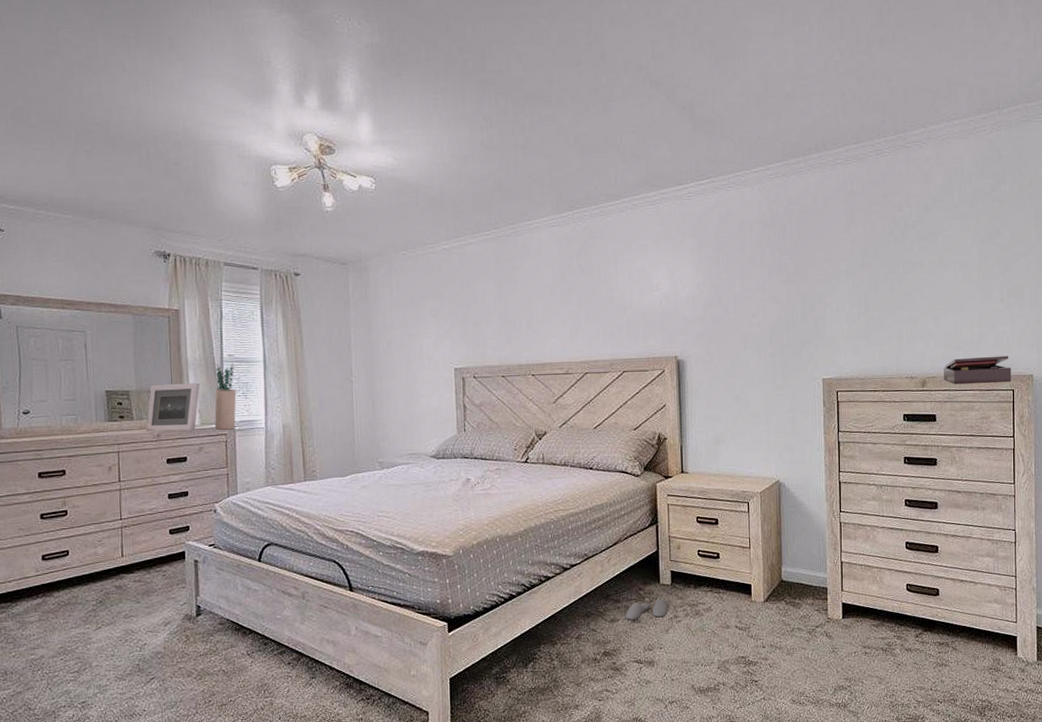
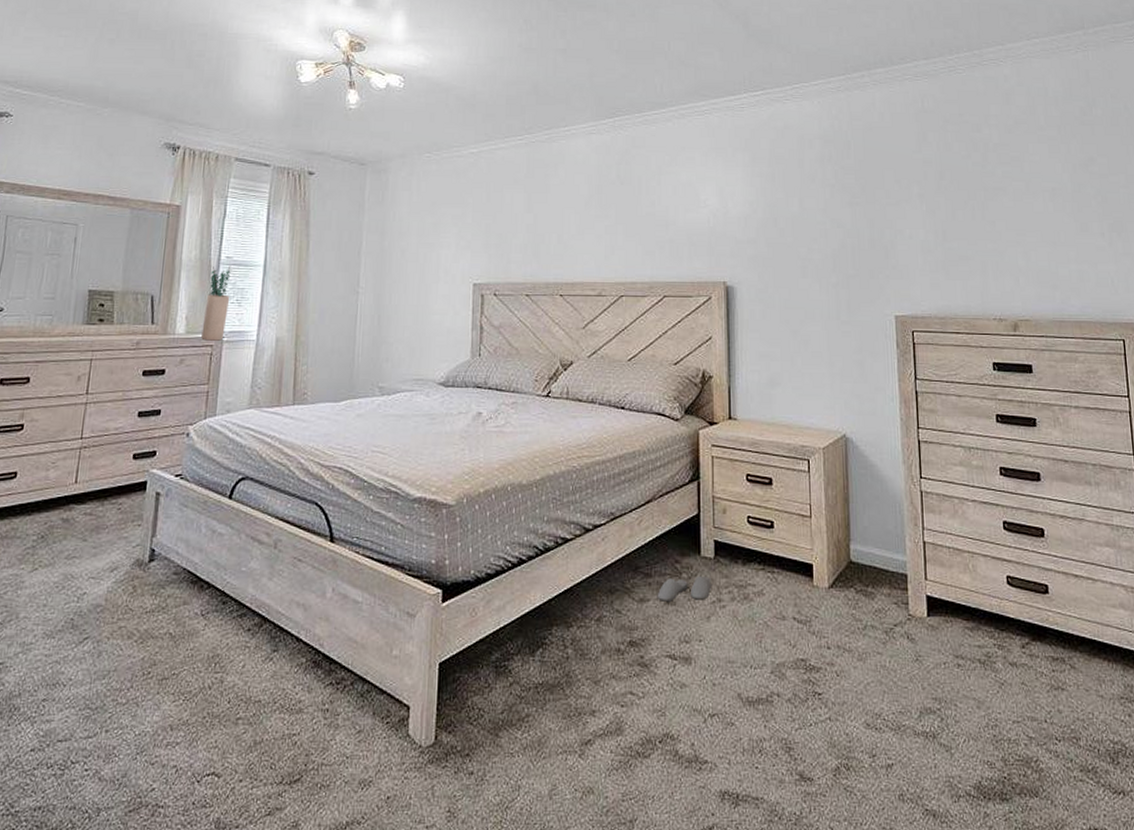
picture frame: present [145,383,200,432] -> none [124,285,191,340]
jewelry box: present [944,356,1012,385] -> none [1038,299,1121,331]

